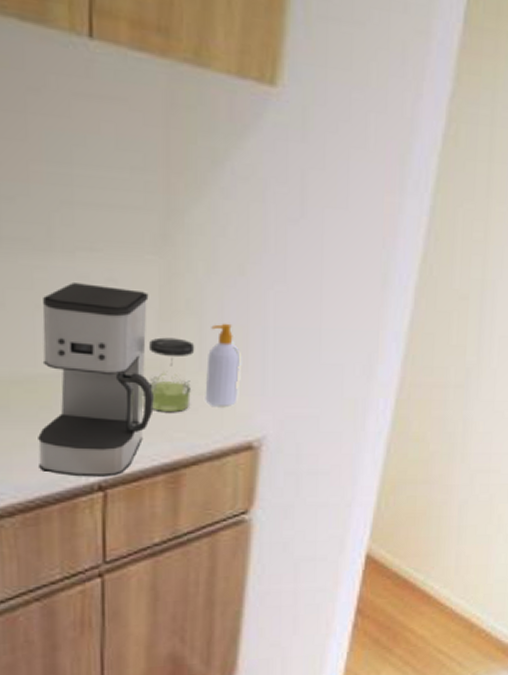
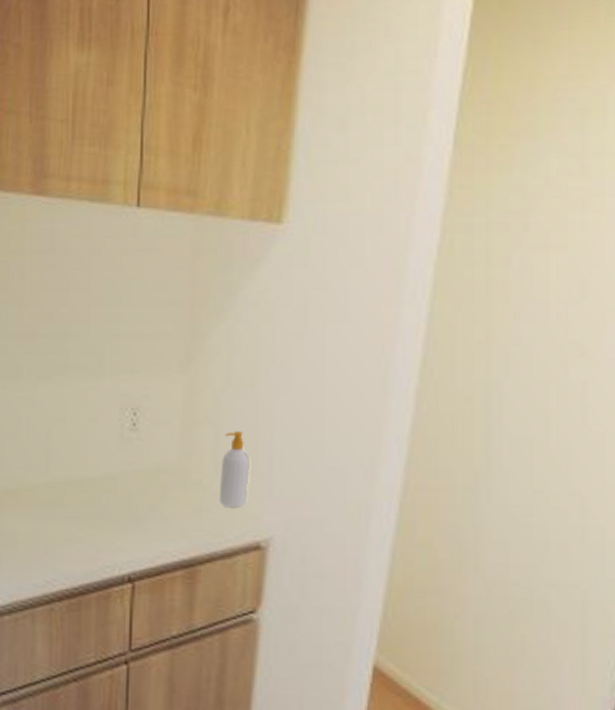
coffee maker: present [38,283,155,478] -> none [83,400,177,571]
jar: present [149,337,195,412] -> none [173,444,211,512]

